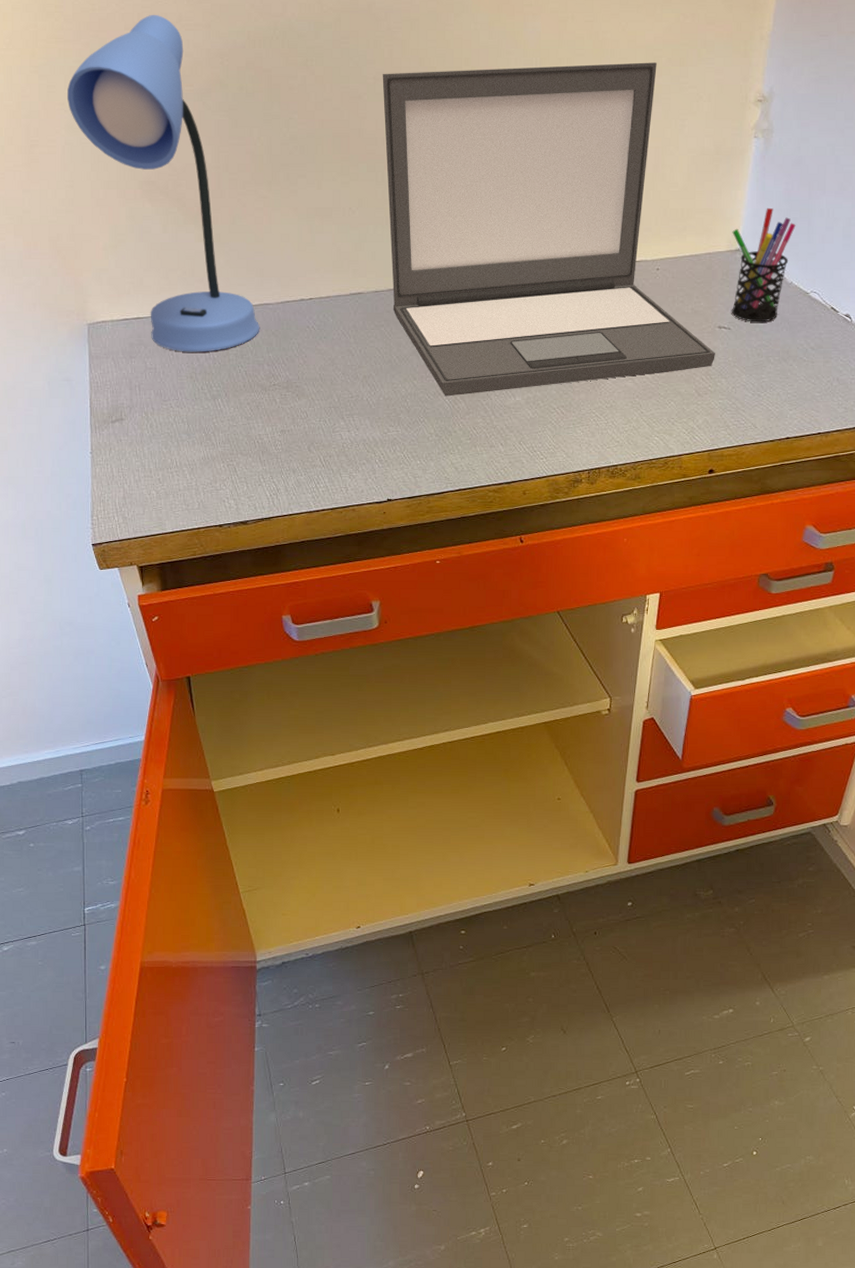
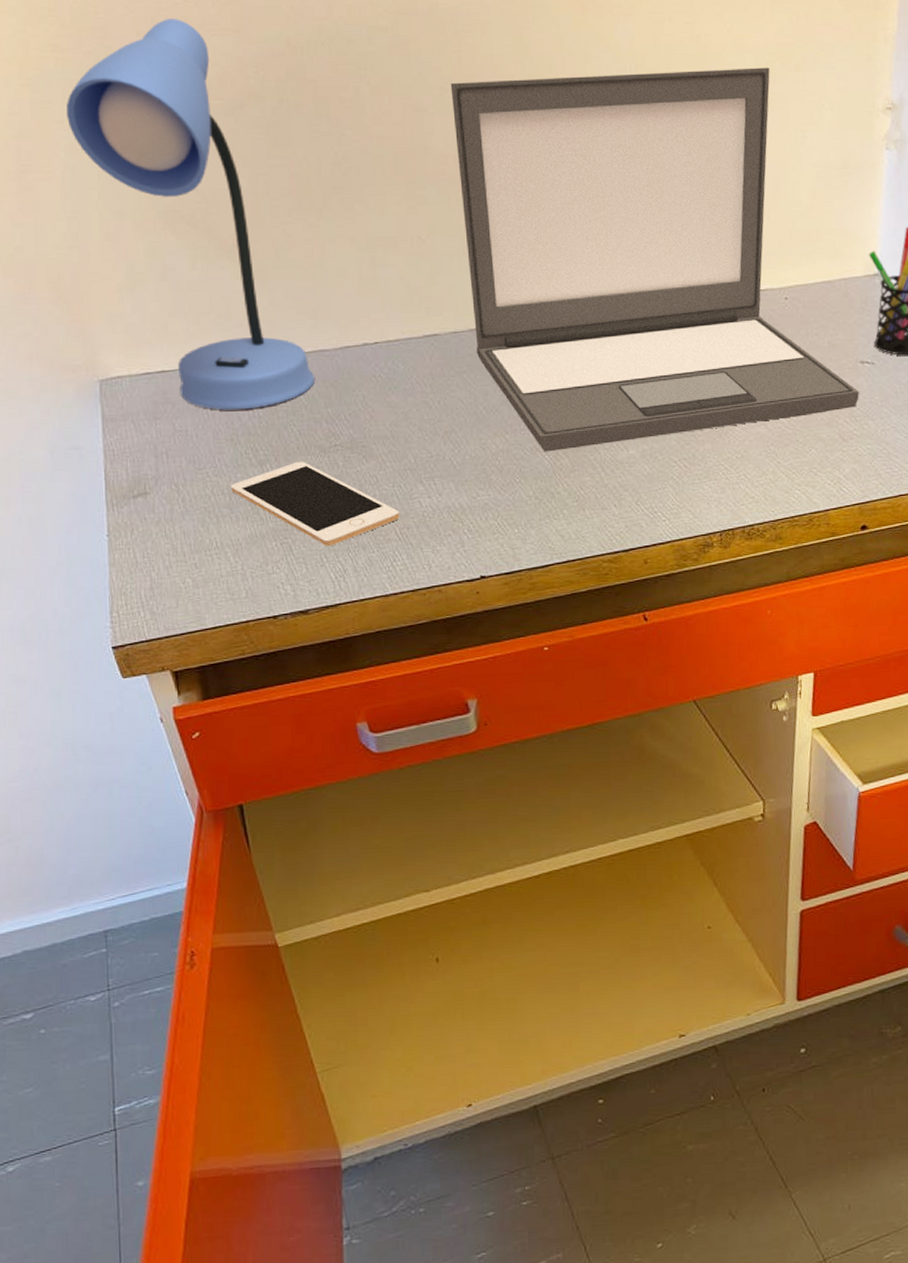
cell phone: none [189,397,324,468] -> present [230,461,400,546]

